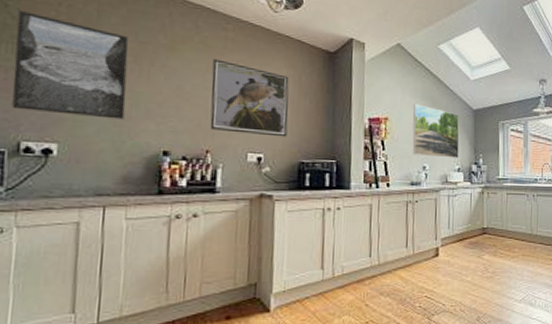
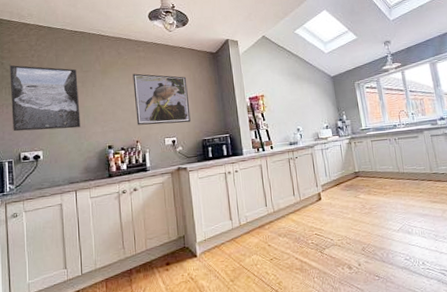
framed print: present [412,104,460,159] -> none [282,80,326,121]

